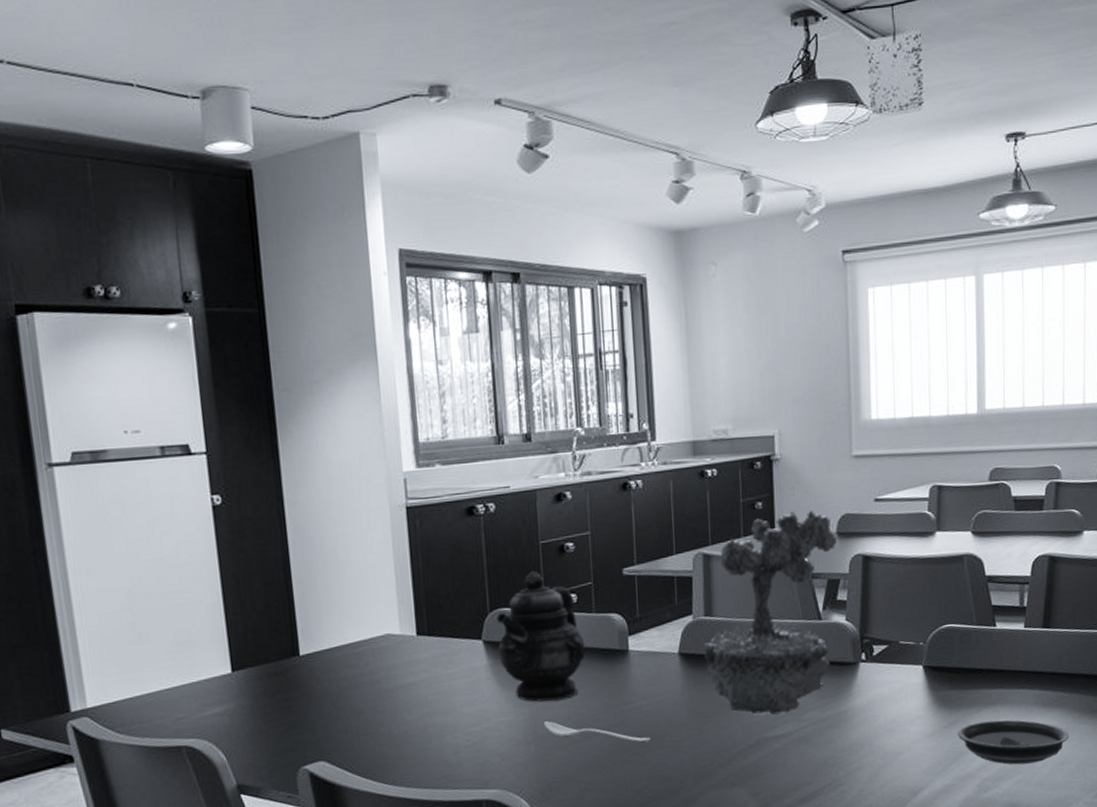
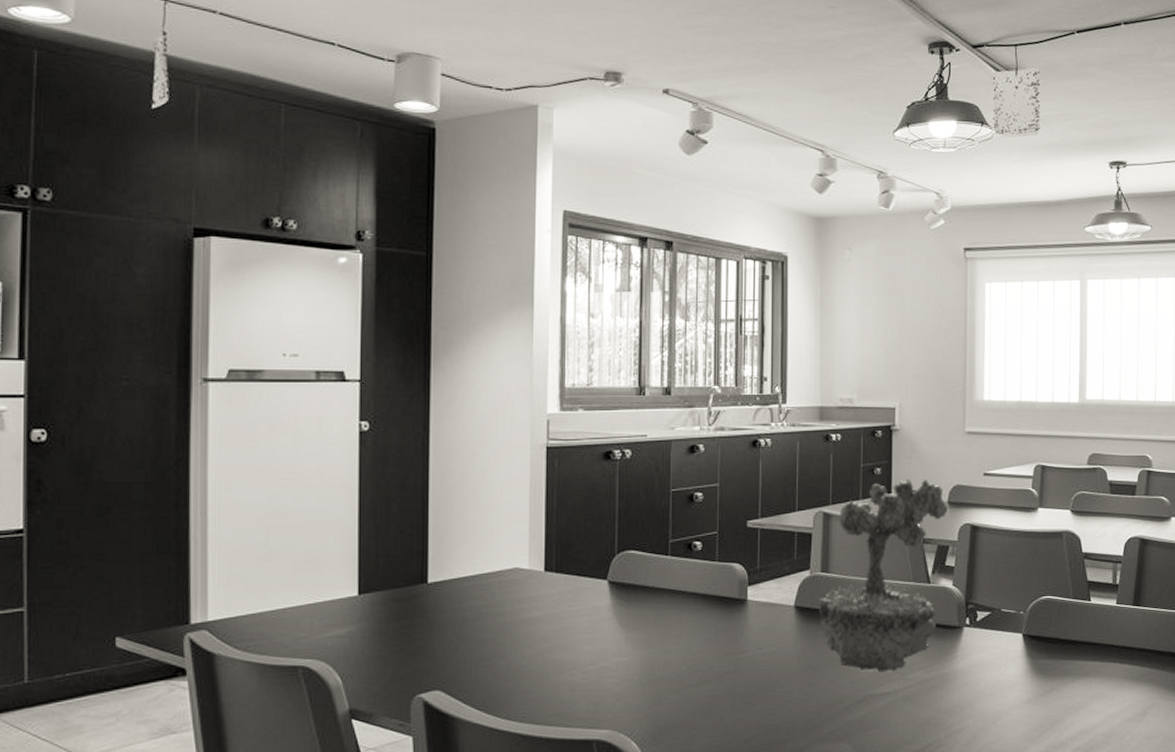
teapot: present [497,572,586,702] -> none [622,518,706,645]
spoon: present [543,721,651,742] -> none [660,664,762,691]
saucer: present [958,720,1069,765] -> none [1053,691,1155,736]

